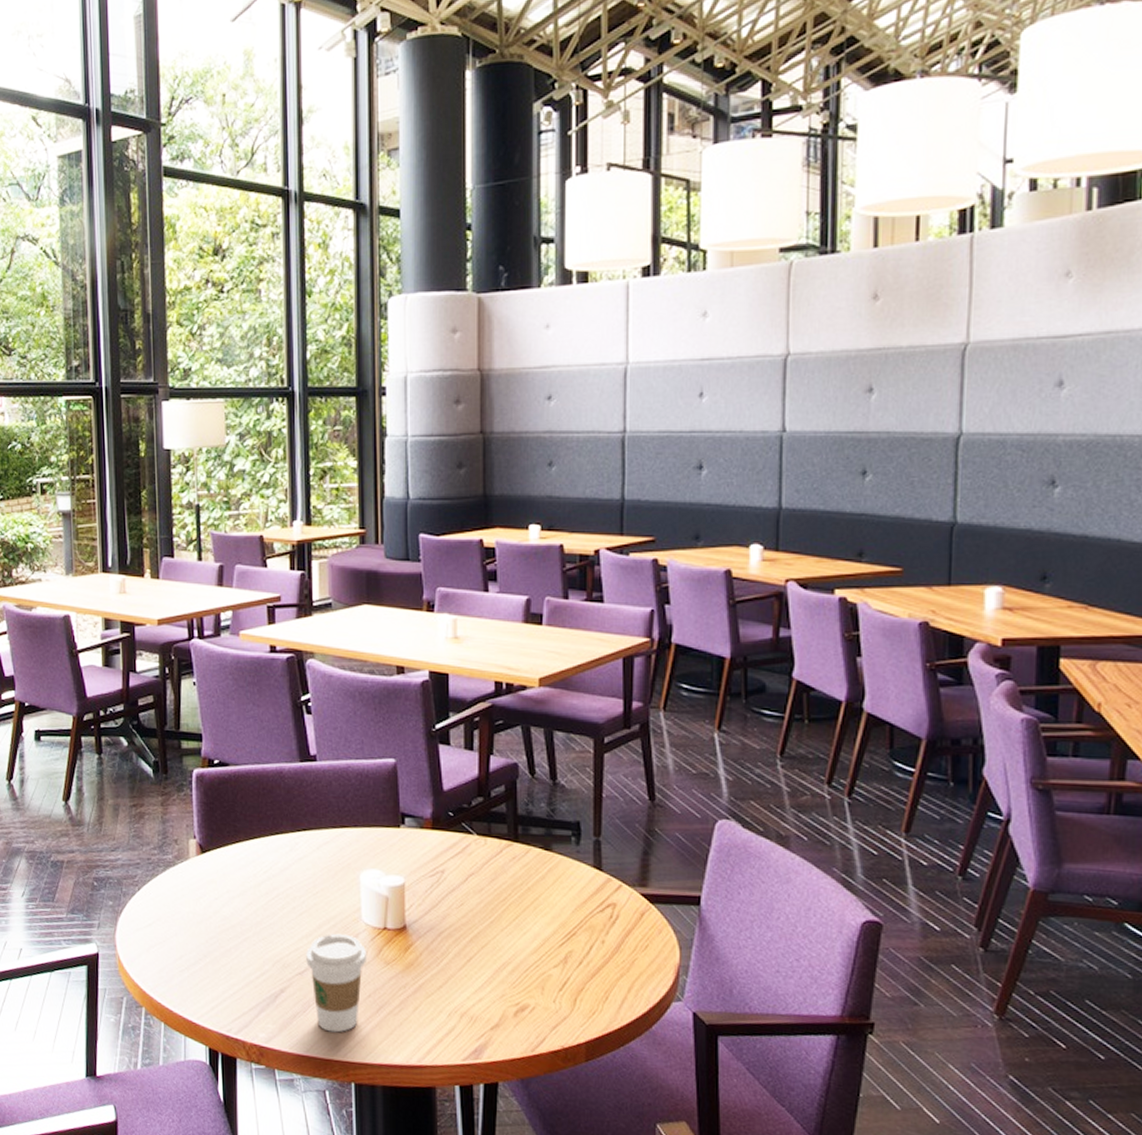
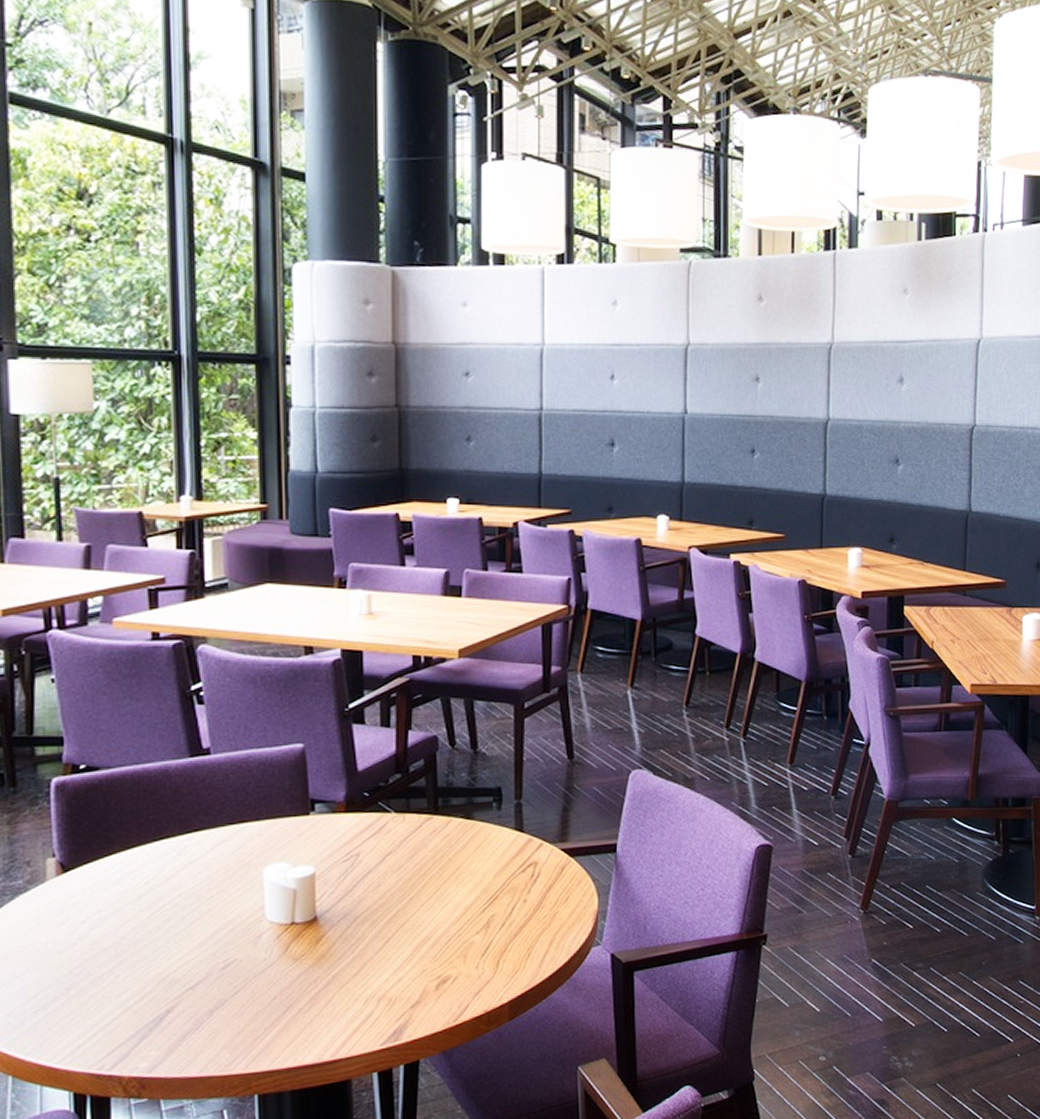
coffee cup: present [306,933,368,1033] -> none [198,936,273,1046]

